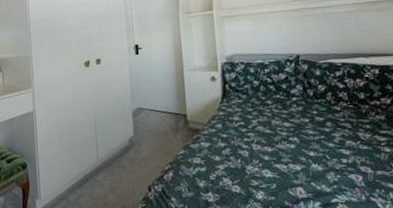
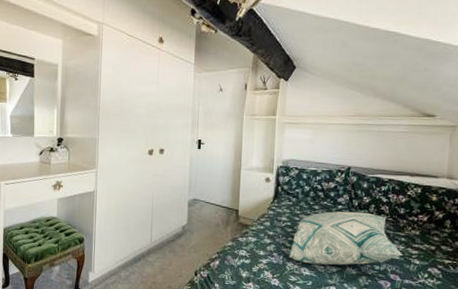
decorative pillow: none [247,101,371,165] -> present [289,211,403,265]

